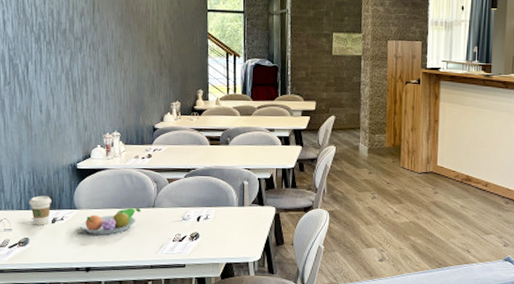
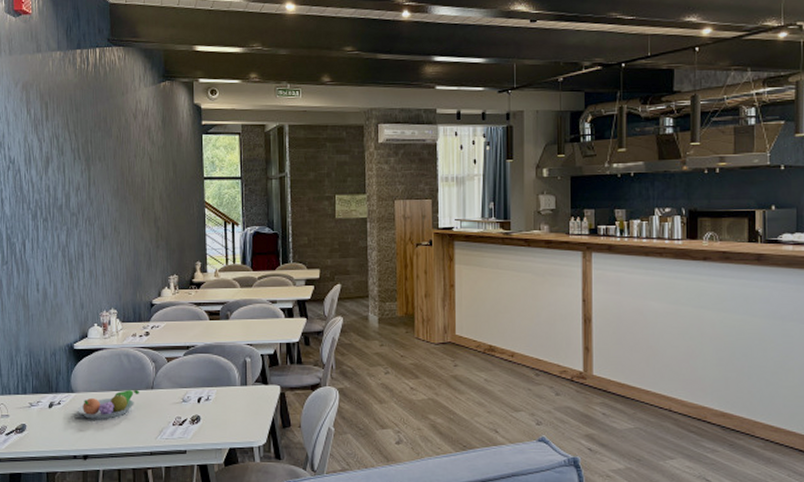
coffee cup: present [29,195,52,225] -> none [26,379,49,410]

